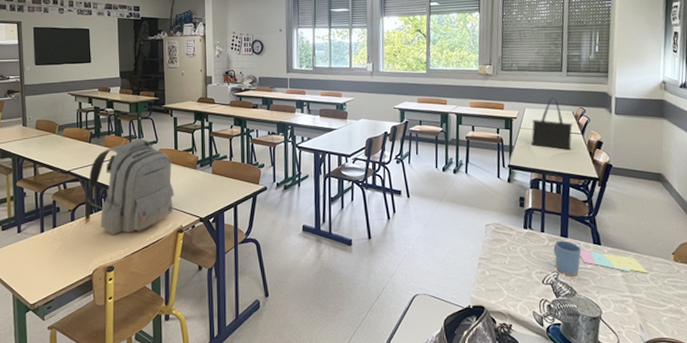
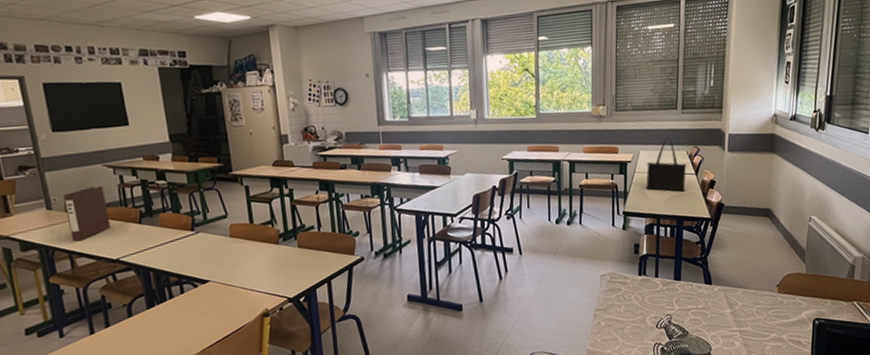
binder: none [36,109,67,154] -> present [63,185,110,242]
backpack: present [84,138,174,235] -> none [143,213,255,328]
mug: present [553,240,582,276] -> none [667,283,694,318]
sticky notes: present [579,250,649,273] -> none [692,290,755,308]

